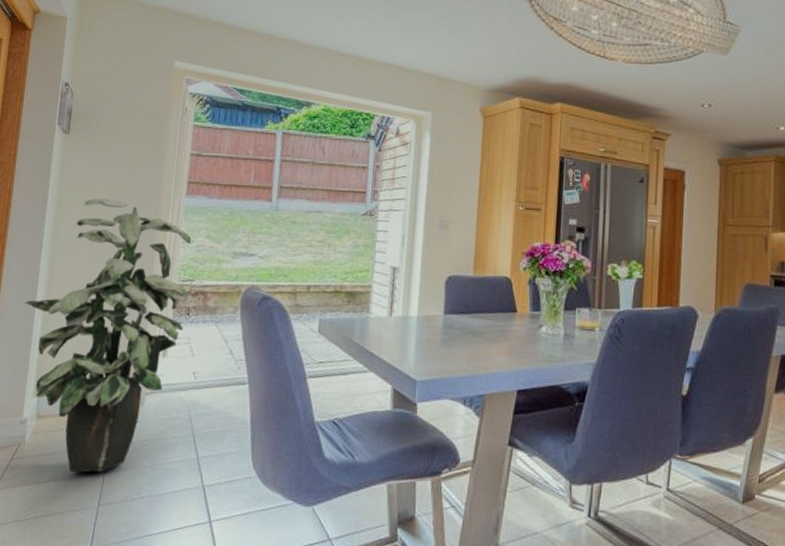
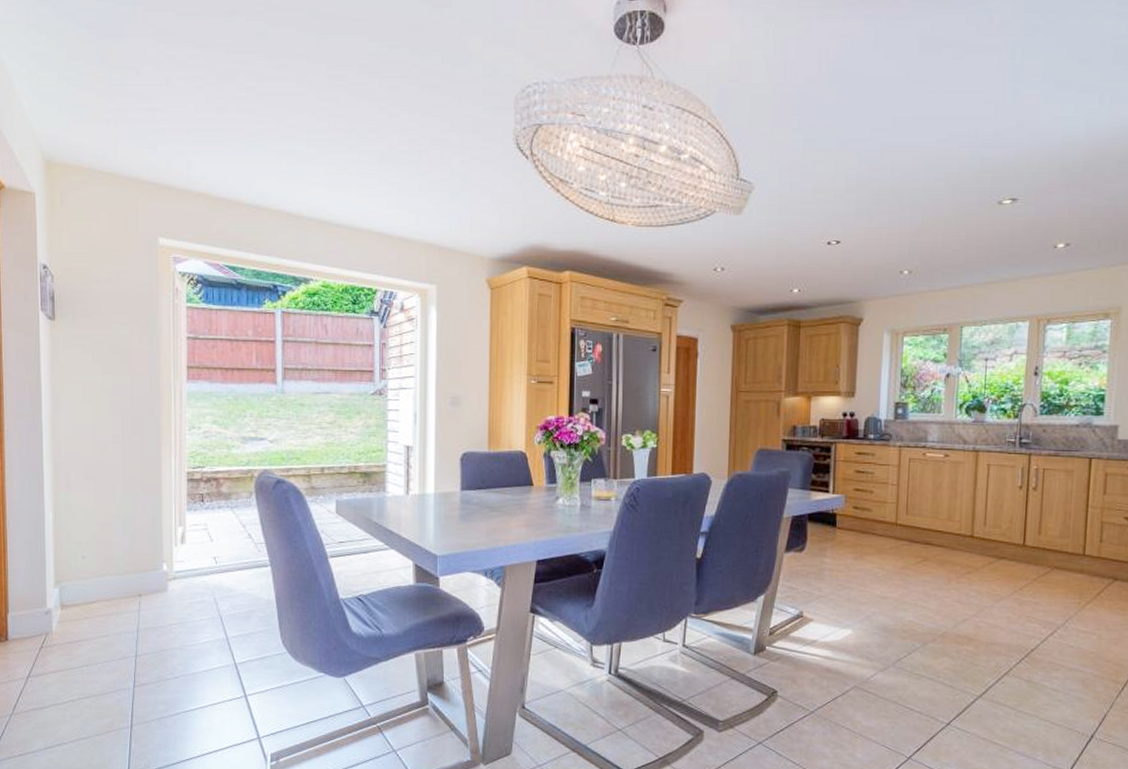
indoor plant: present [24,198,192,473] -> none [32,387,200,657]

